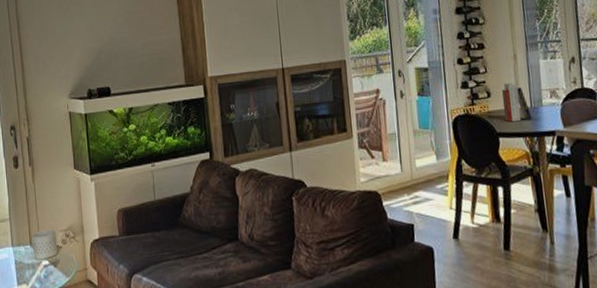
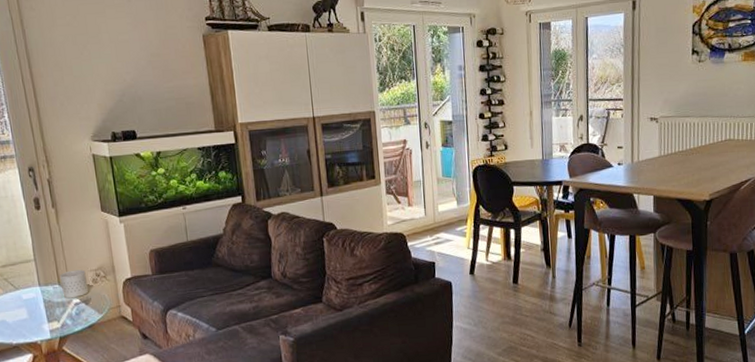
books: present [502,82,533,123] -> none [517,136,543,173]

